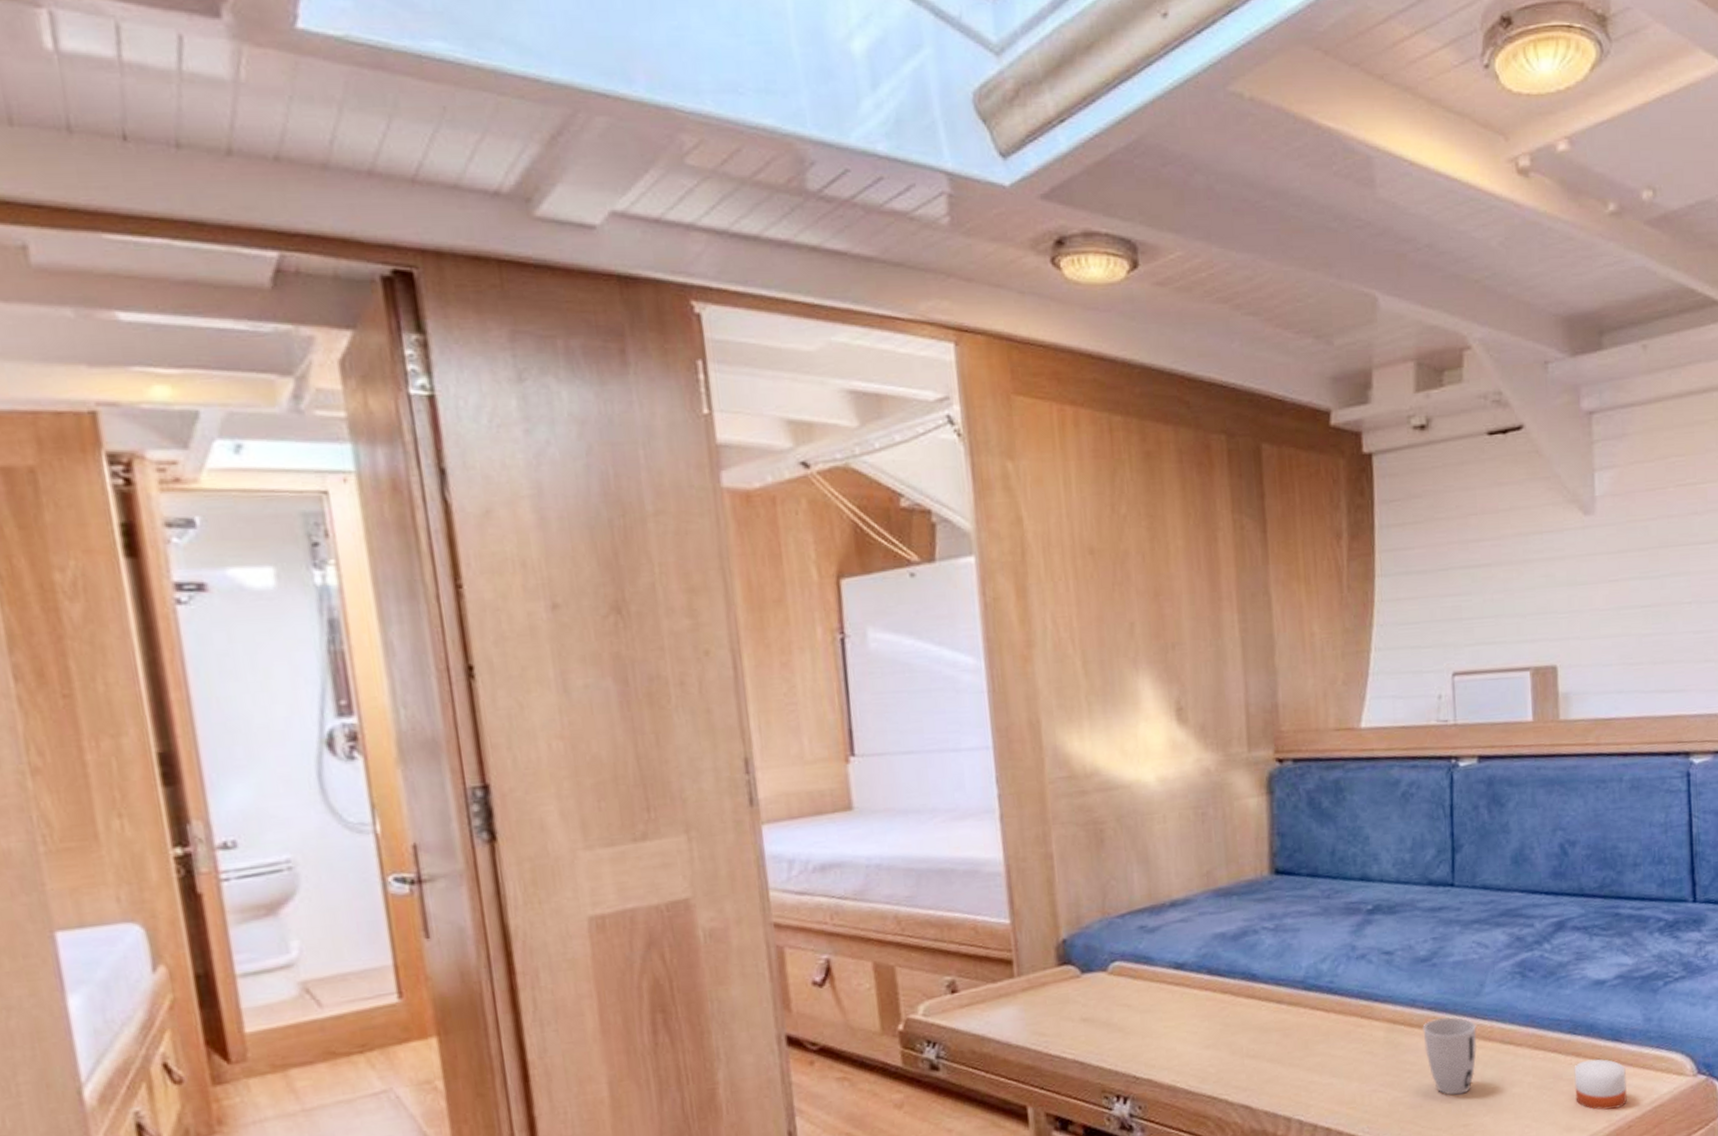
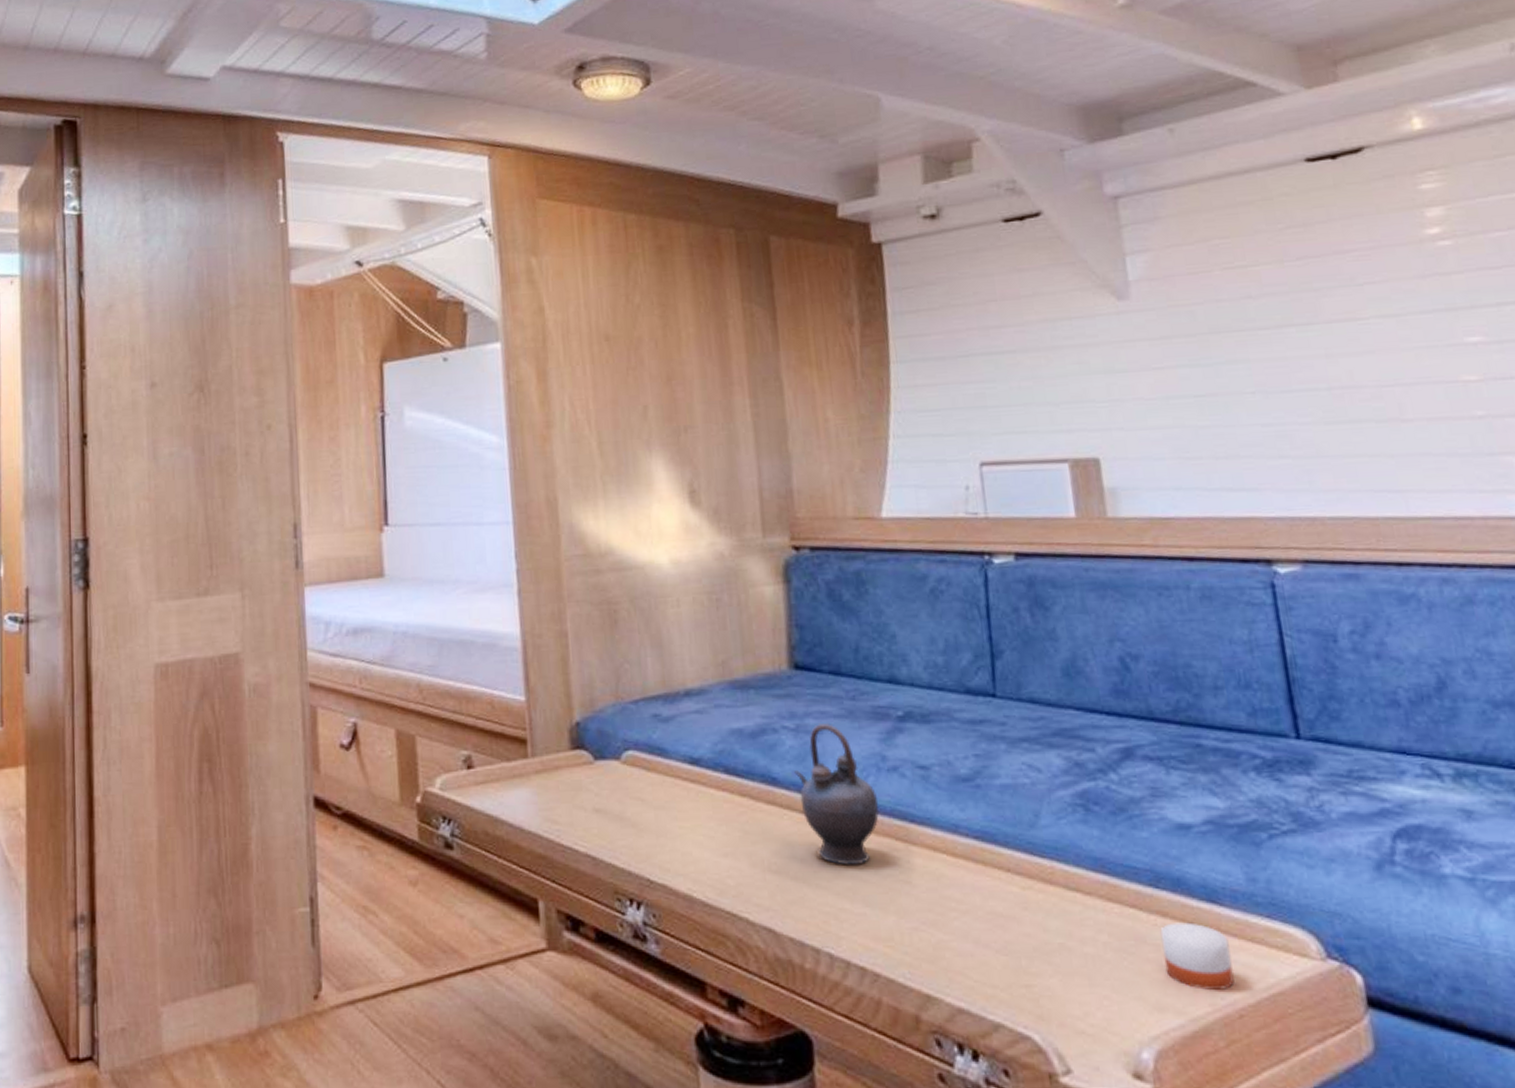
teapot: none [1272,920,1348,1044] -> present [794,722,880,865]
cup: present [1422,1017,1478,1096] -> none [968,850,1036,947]

